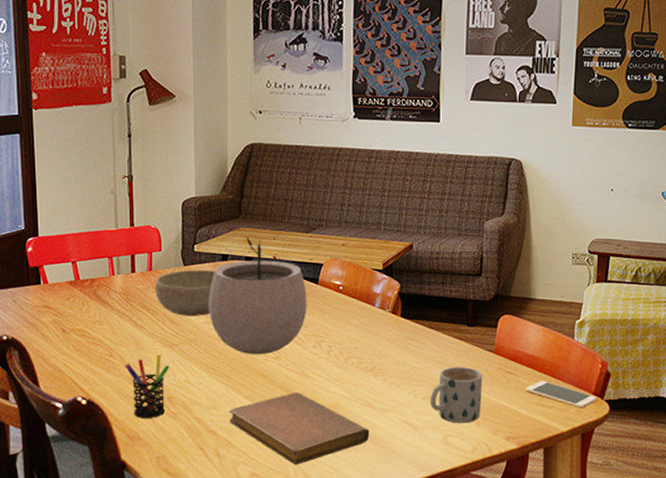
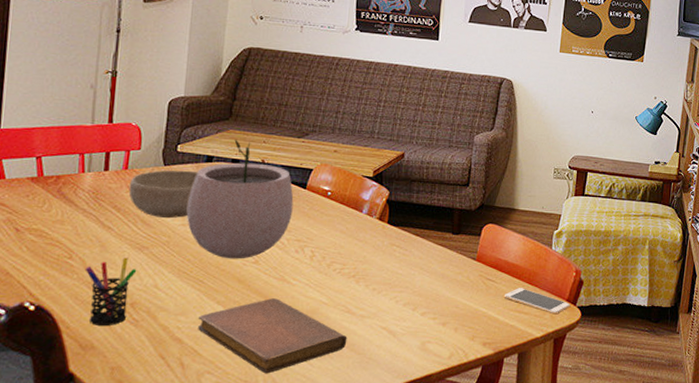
mug: present [430,367,482,423] -> none [410,274,464,329]

